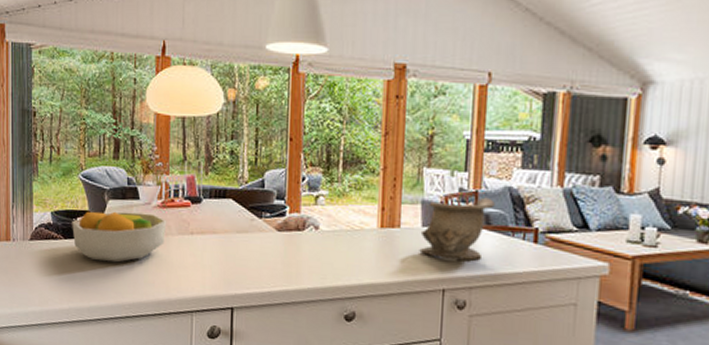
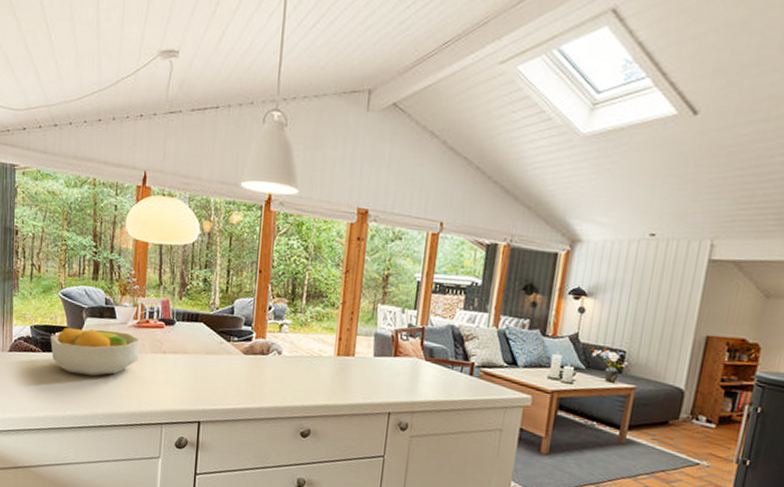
decorative bowl: present [419,197,495,261] -> none [370,333,439,388]

